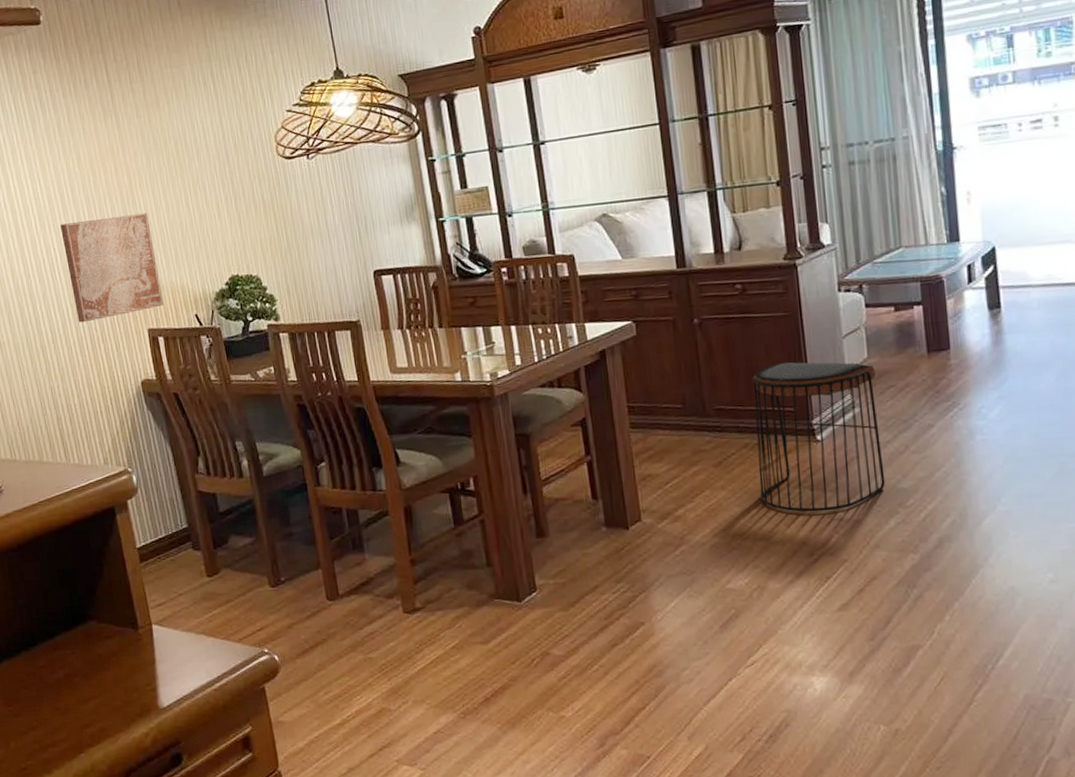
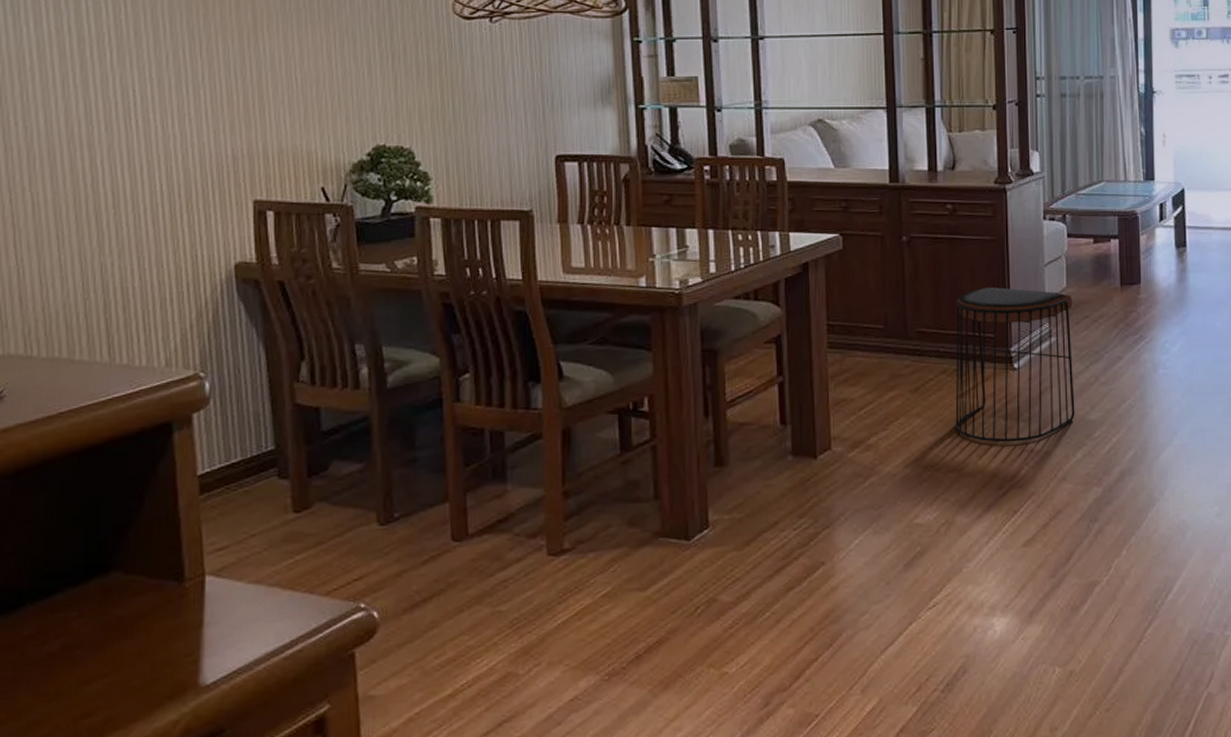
wall art: present [60,212,164,323] -> none [147,60,280,186]

